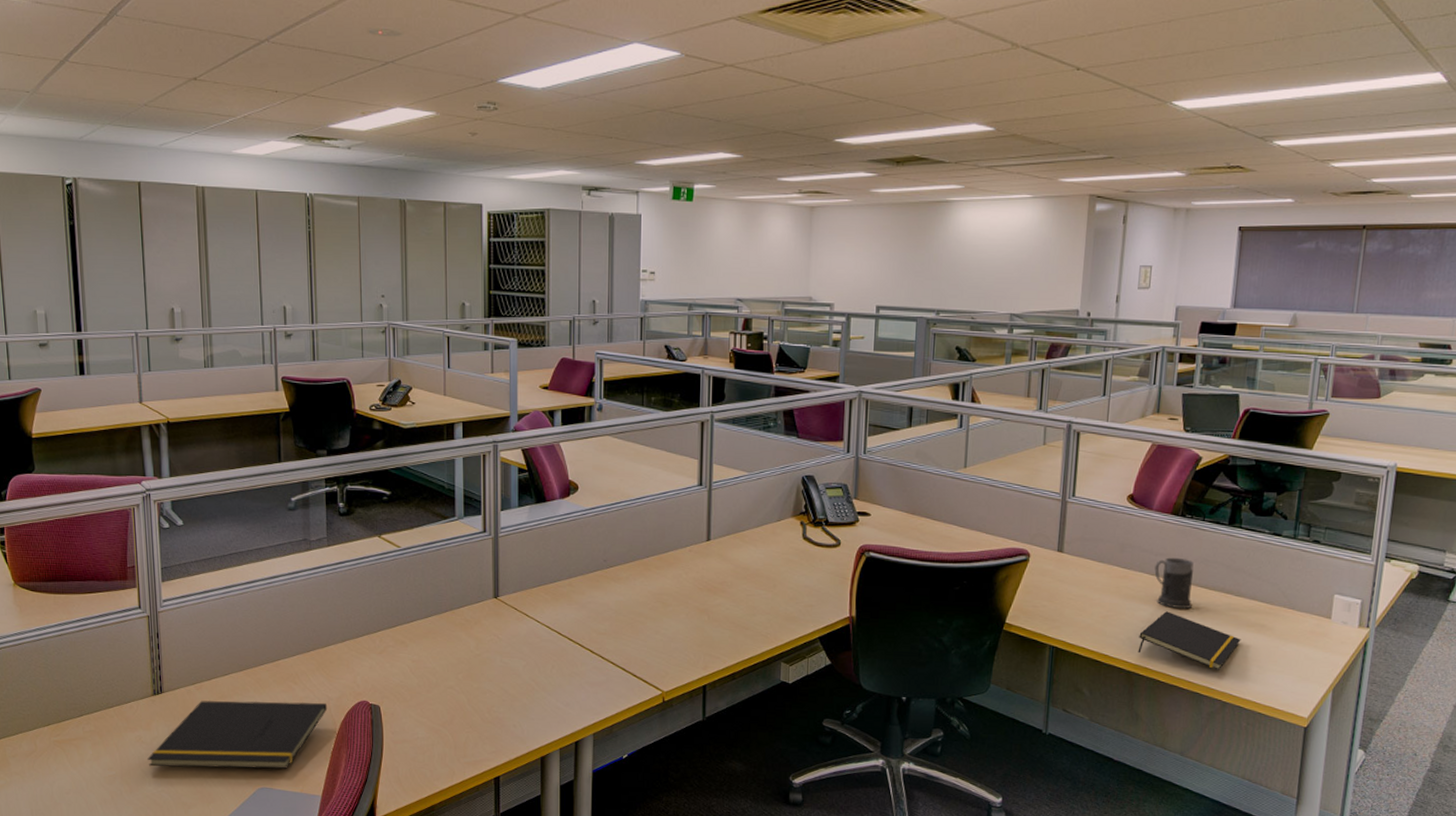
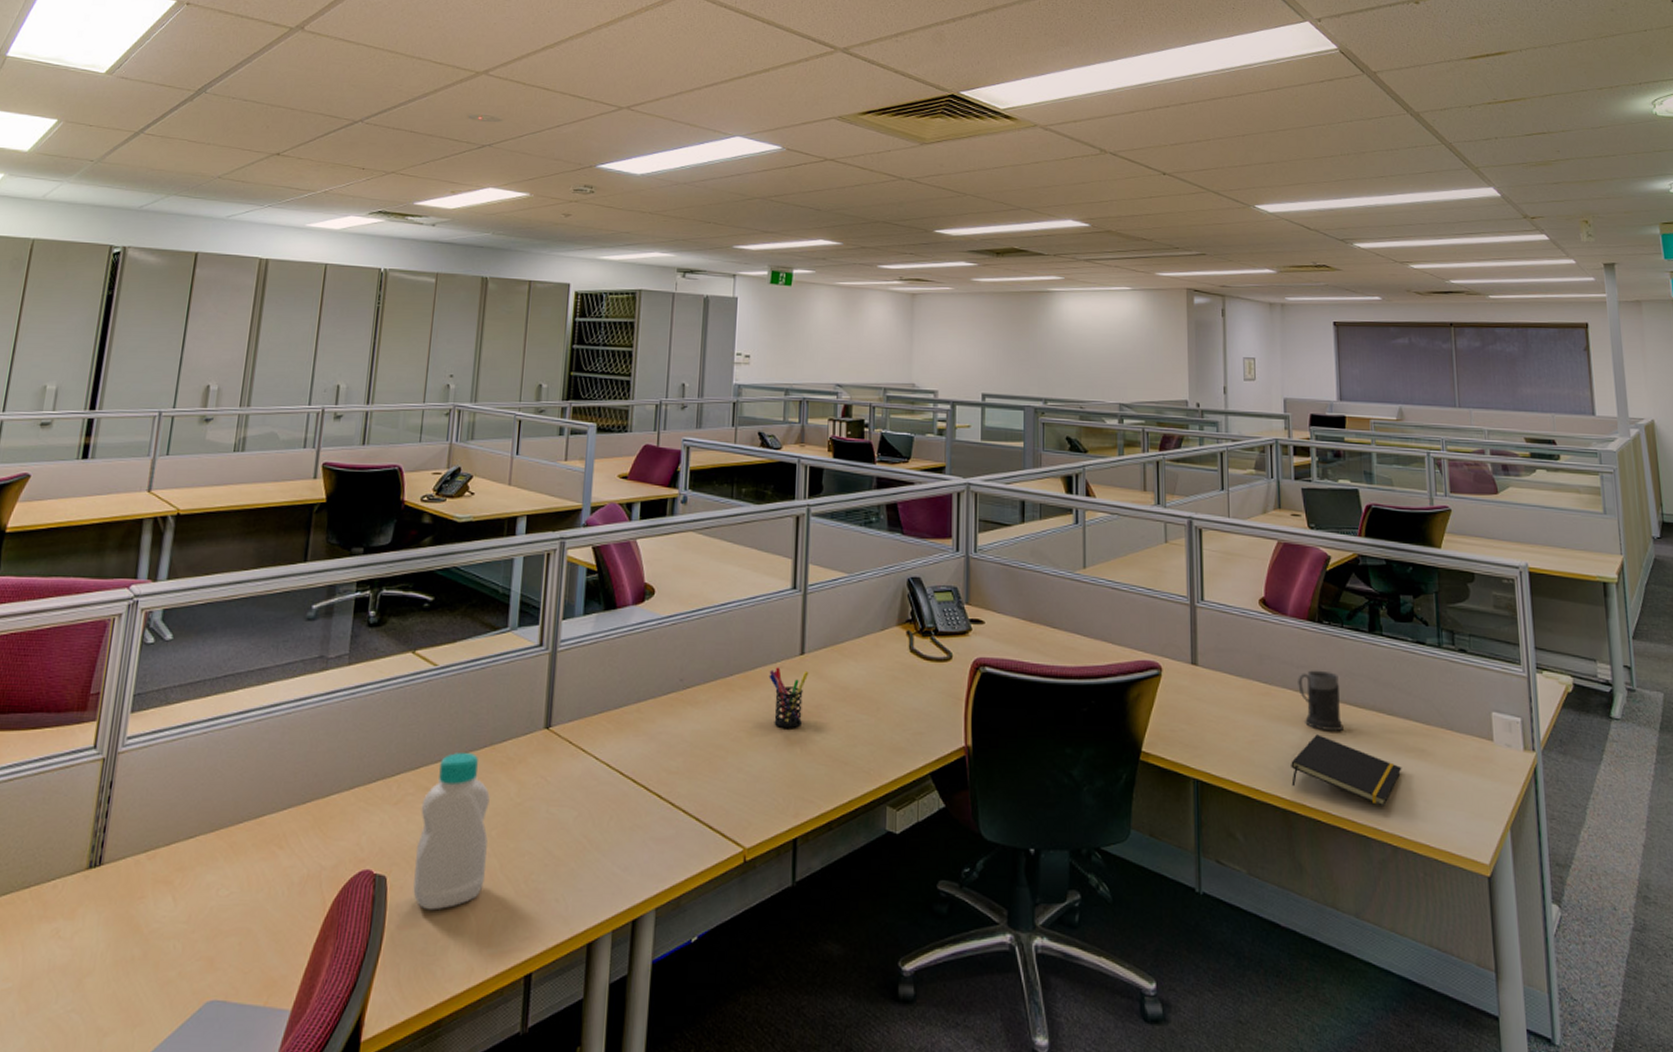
notepad: present [147,700,328,769] -> none [61,874,318,974]
bottle: none [400,615,456,731] -> present [413,752,490,911]
pen holder: none [680,550,715,600] -> present [769,667,809,728]

